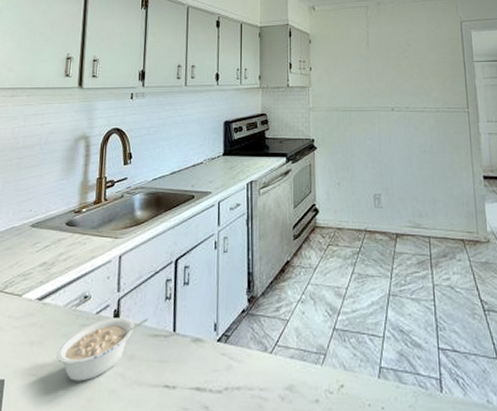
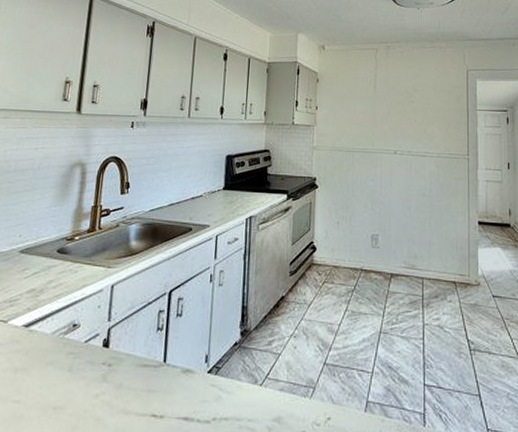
legume: present [57,318,148,382] -> none [41,347,138,409]

